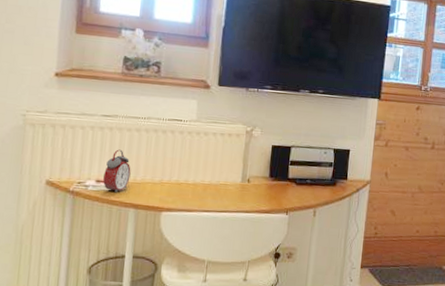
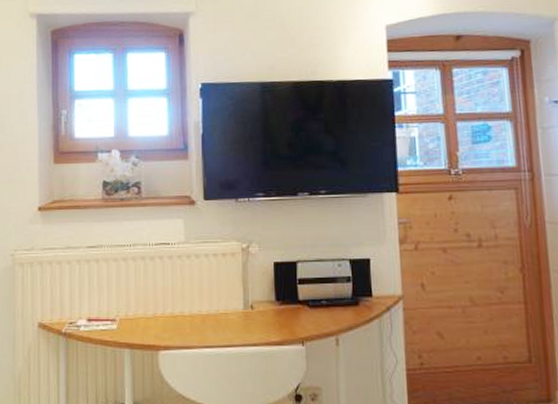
alarm clock: present [103,149,131,193] -> none [94,282,122,332]

